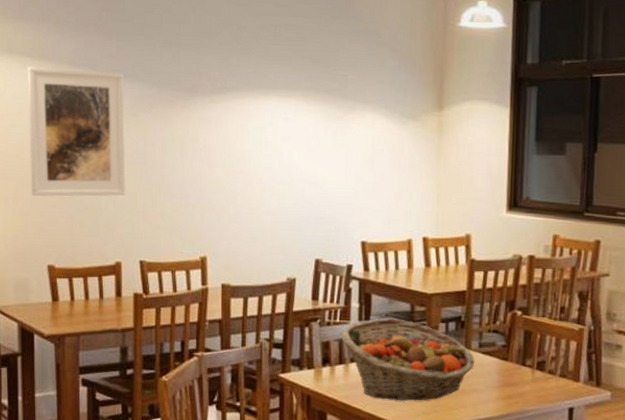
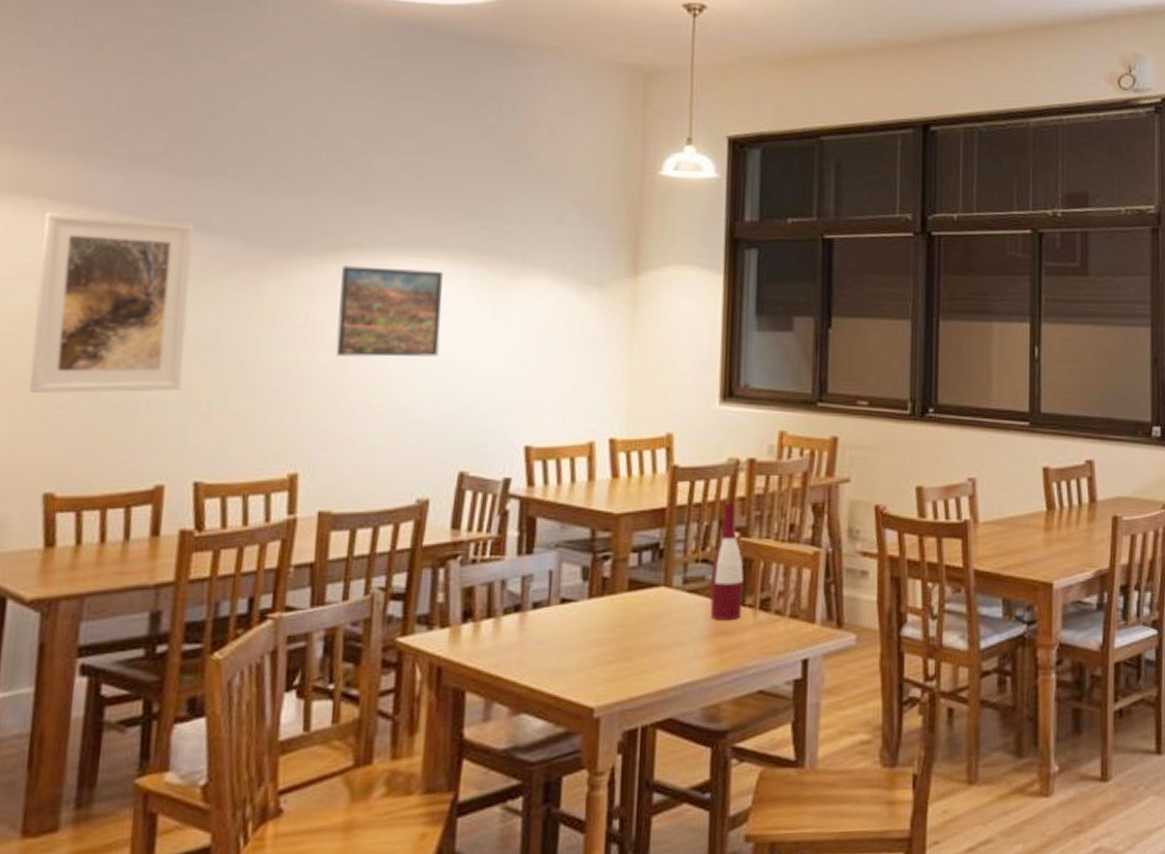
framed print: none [225,104,298,173] -> present [335,266,444,357]
fruit basket: present [341,318,474,401] -> none [491,550,677,665]
wine bottle: none [499,290,525,376] -> present [710,504,744,620]

